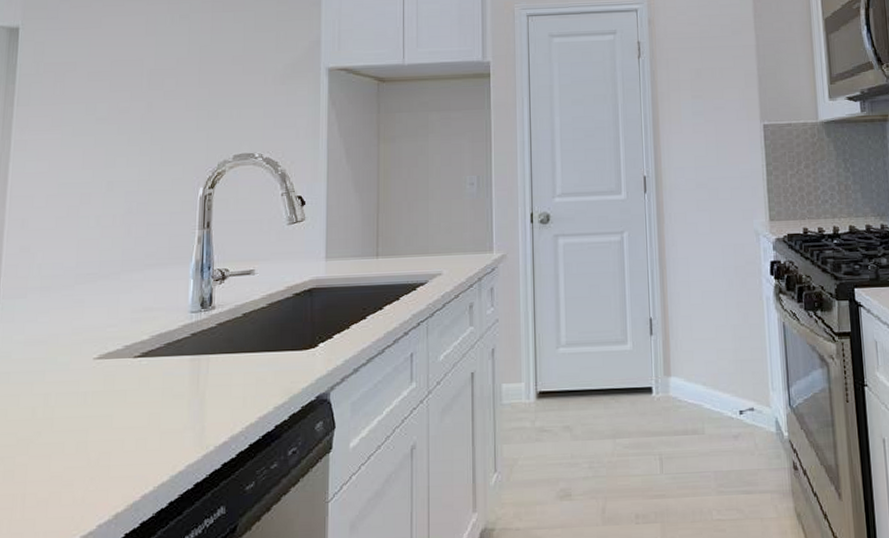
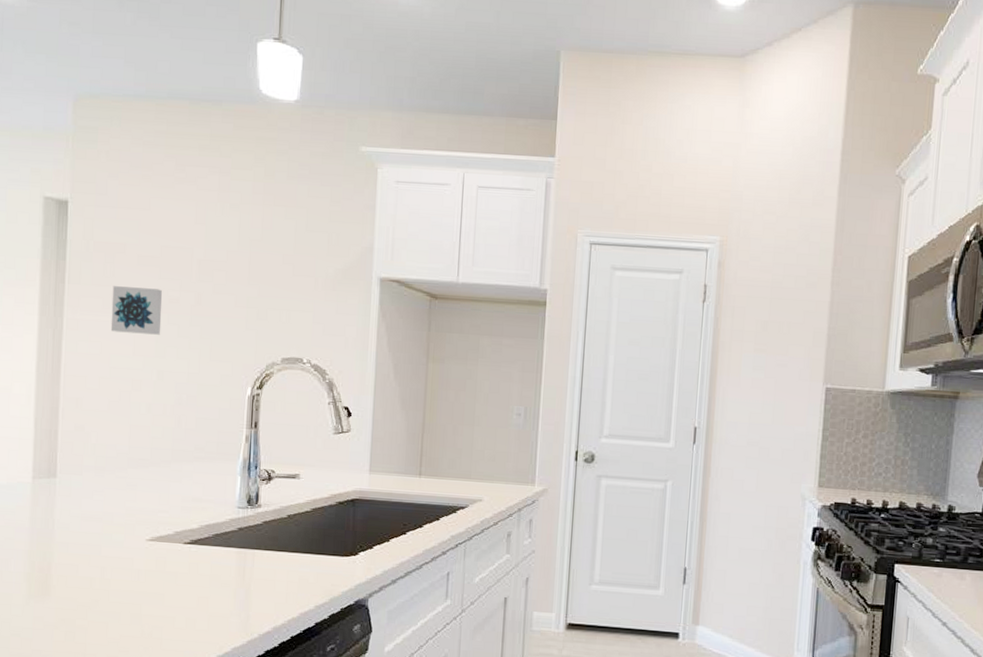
wall art: none [59,102,113,148] -> present [110,286,163,335]

